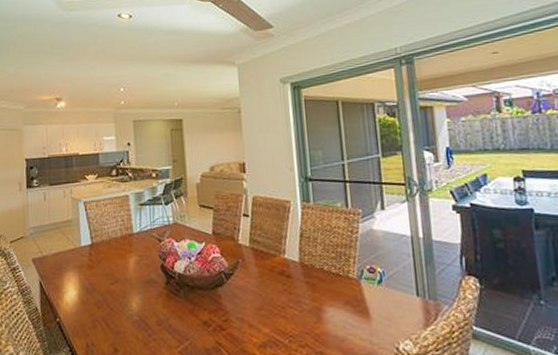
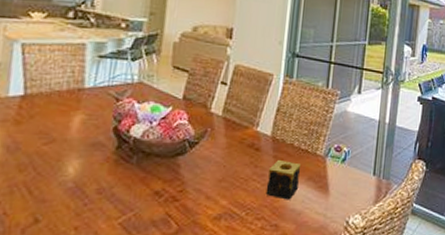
candle: none [302,286,337,326] -> present [265,160,301,200]

